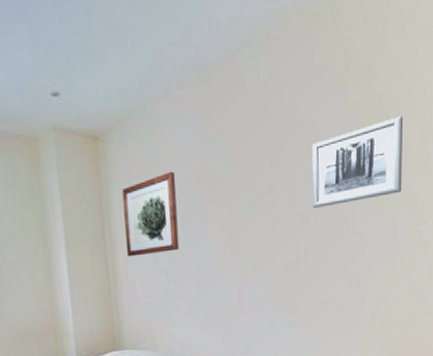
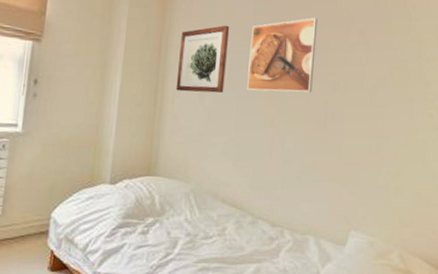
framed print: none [200,142,278,242] -> present [247,17,318,93]
wall art: present [311,116,404,208] -> none [343,18,422,80]

